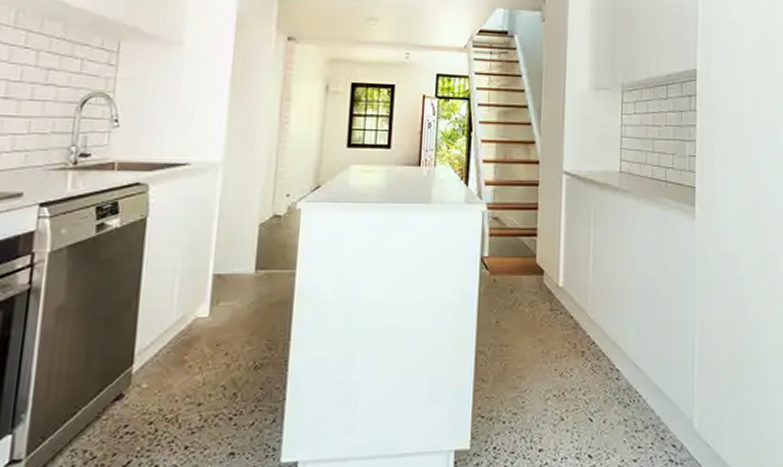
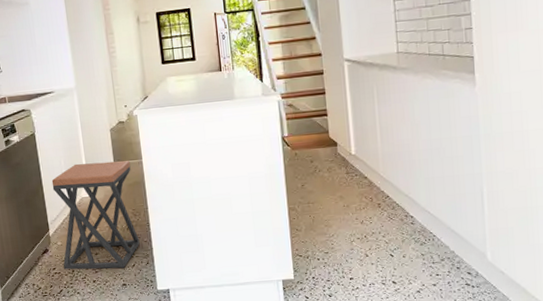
stool: none [143,267,278,428] -> present [51,160,140,270]

